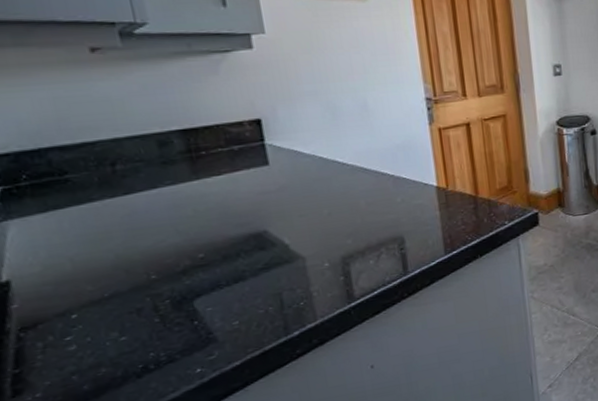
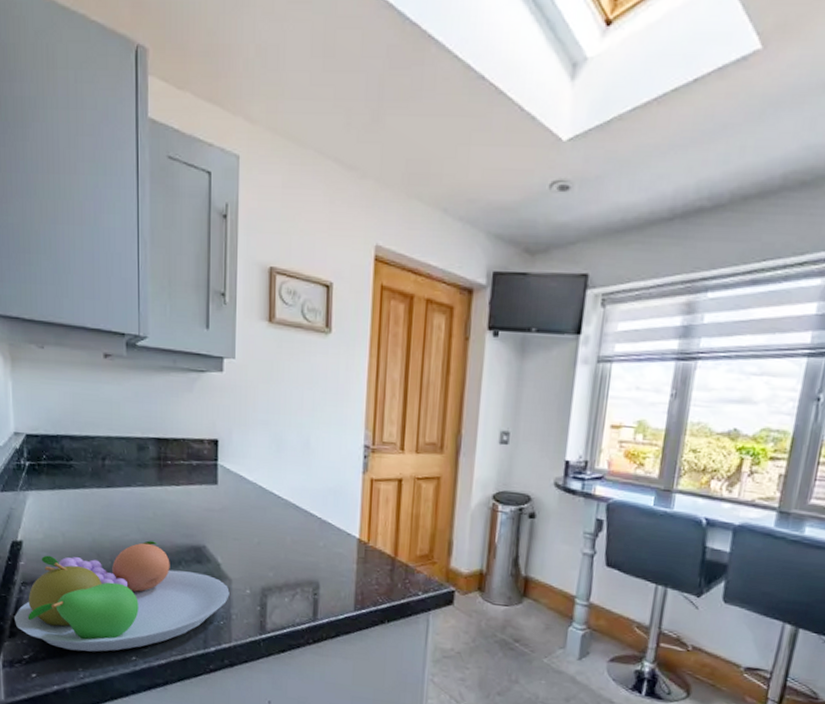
fruit bowl: none [16,240,306,389] -> present [15,540,230,652]

